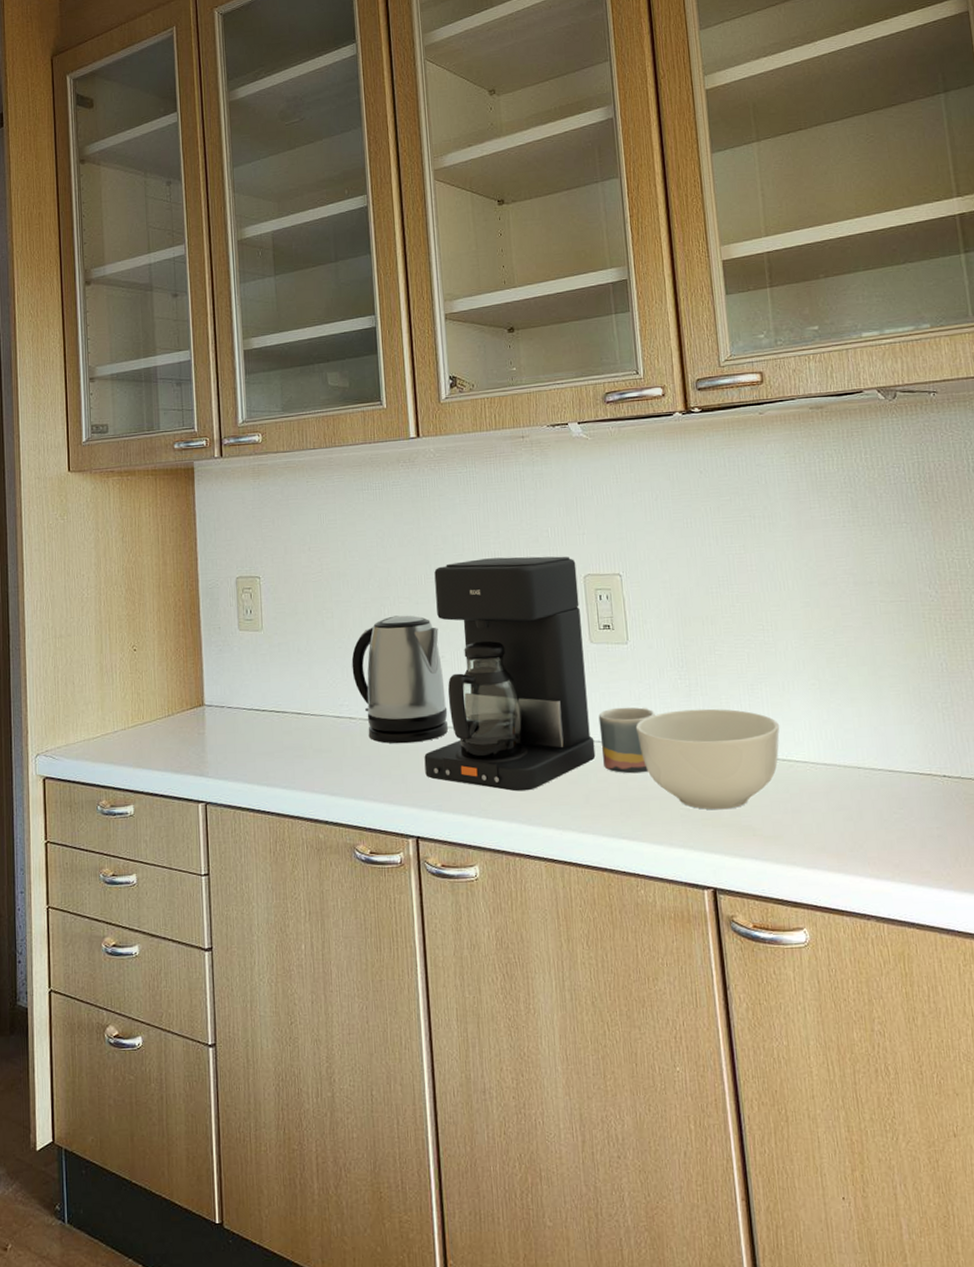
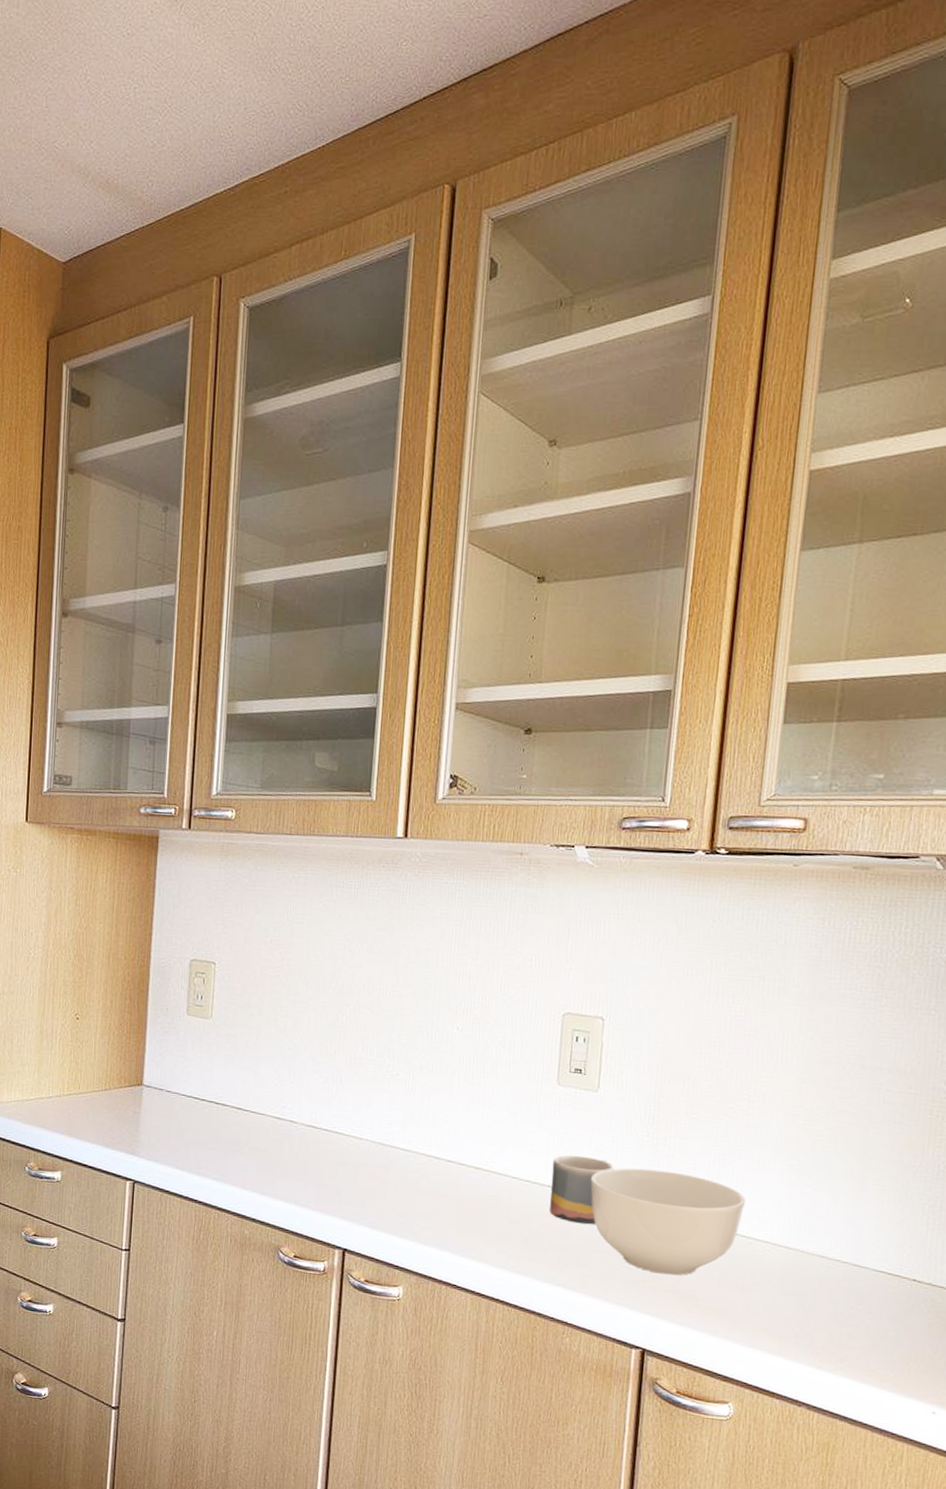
kettle: present [351,615,449,744] -> none [300,1024,397,1157]
coffee maker: present [424,556,596,792] -> none [361,978,557,1223]

